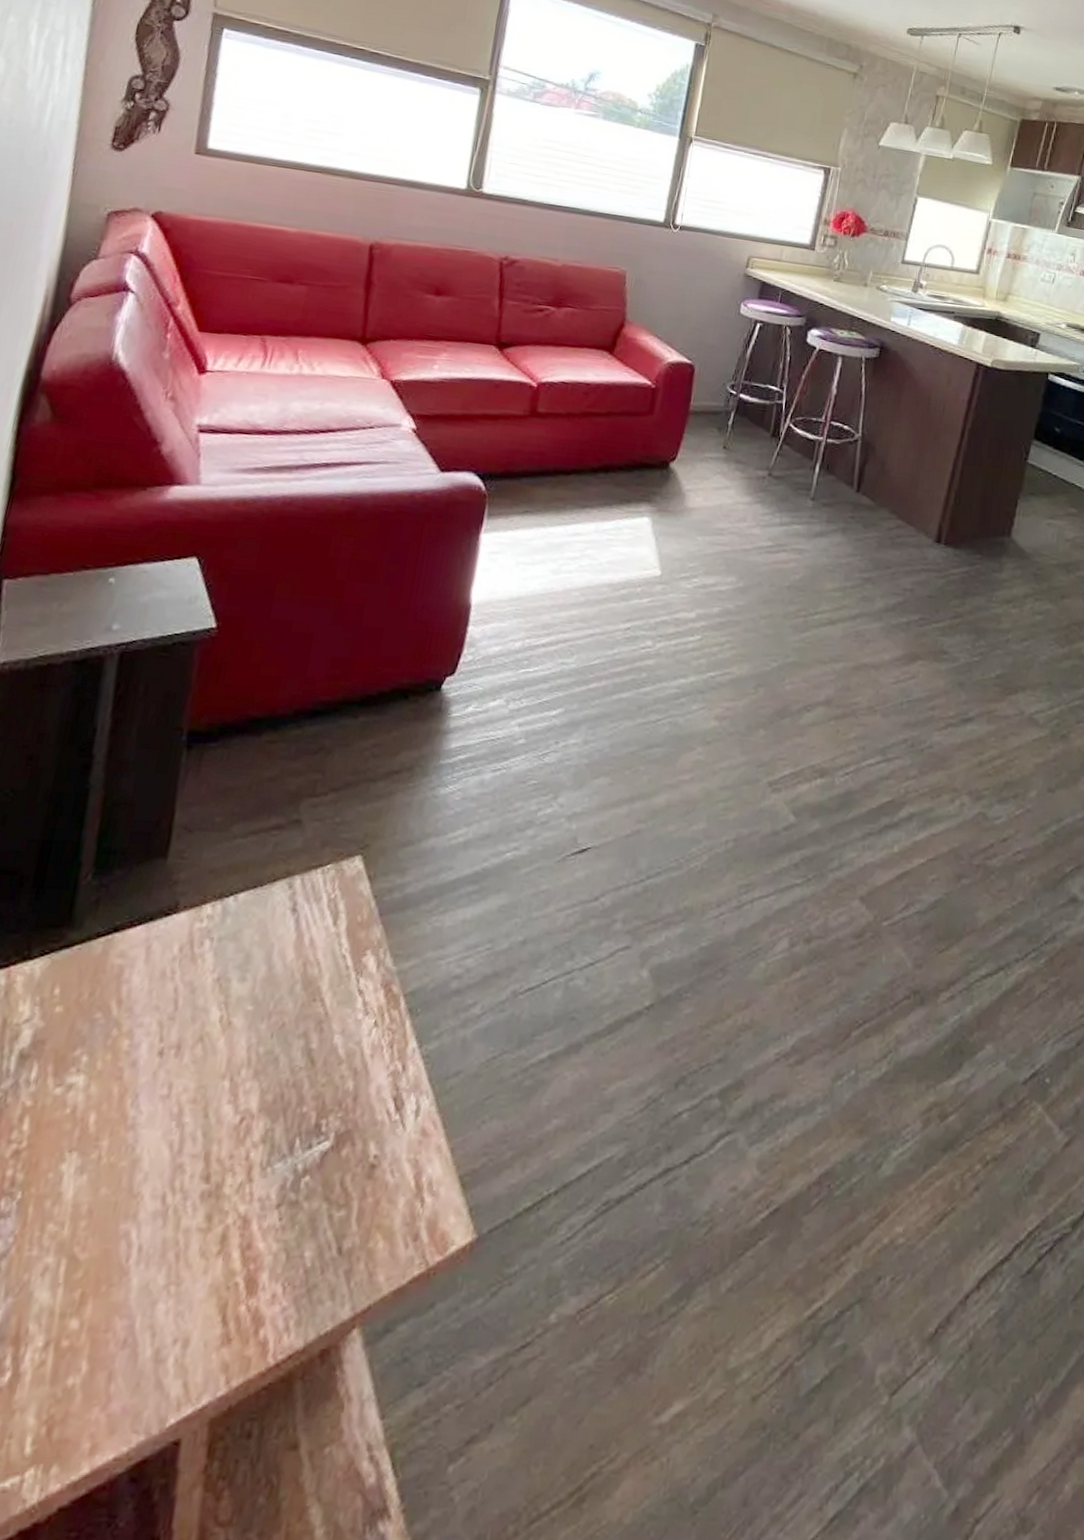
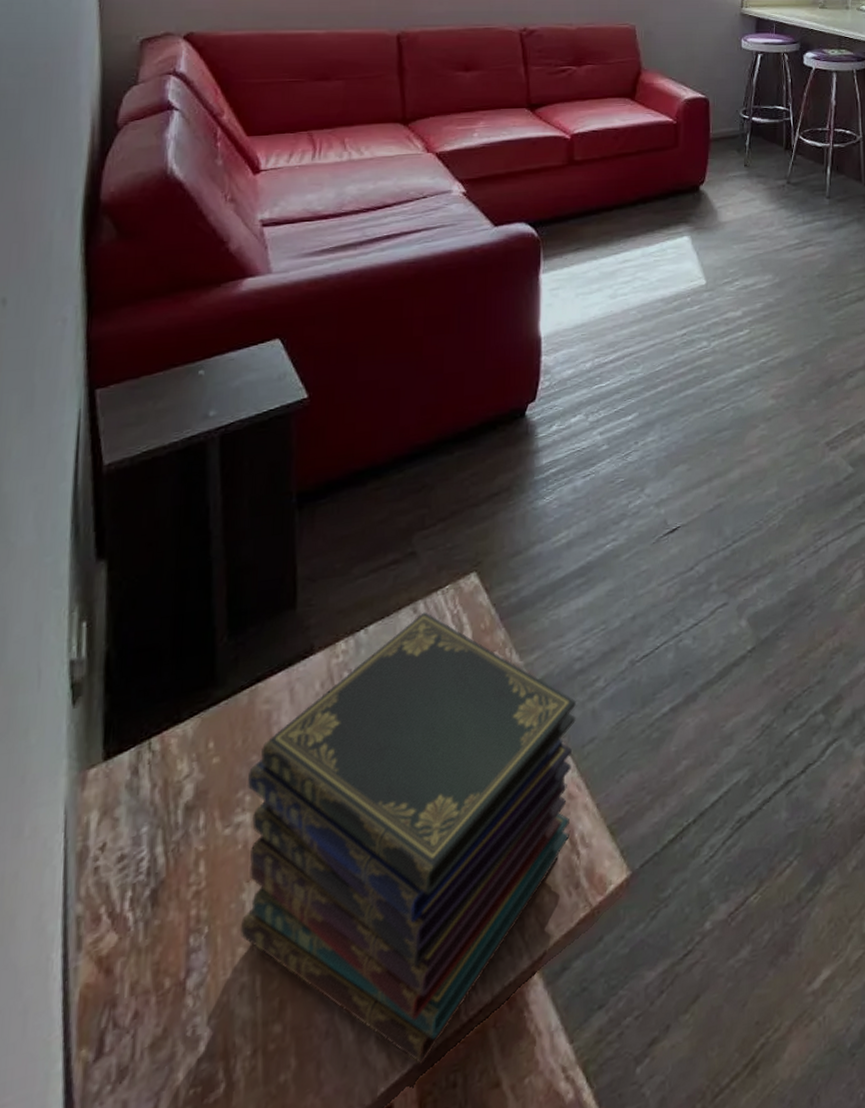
book stack: none [52,889,448,1402] -> present [239,612,577,1065]

